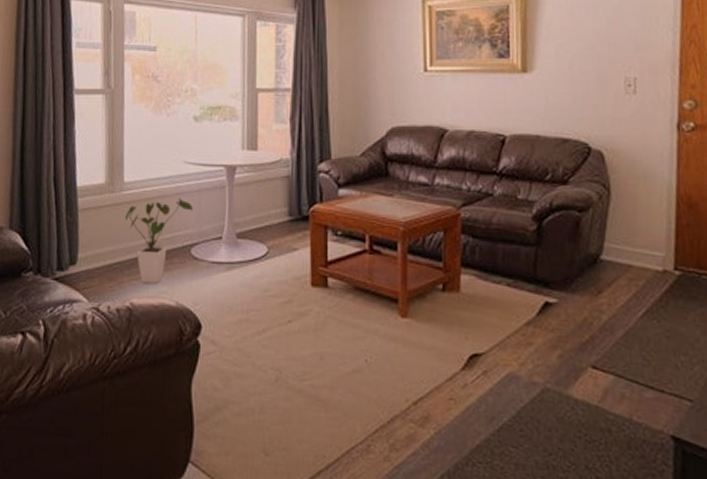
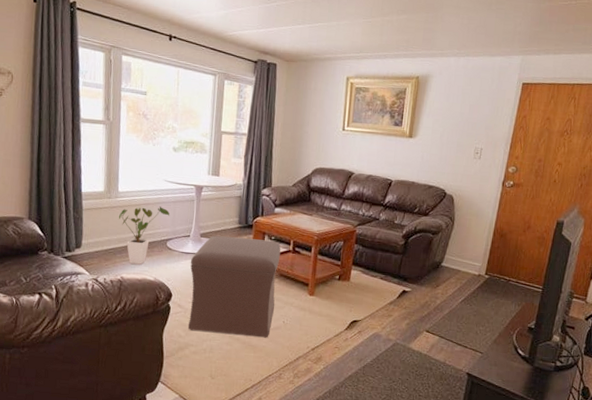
ottoman: none [224,235,353,388] -> present [187,235,281,338]

